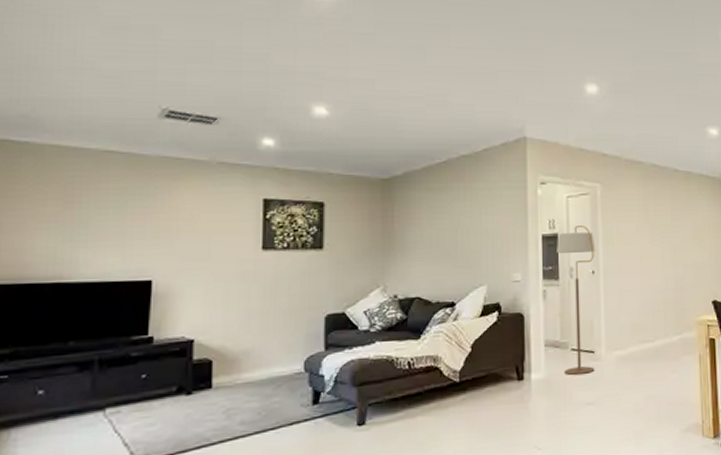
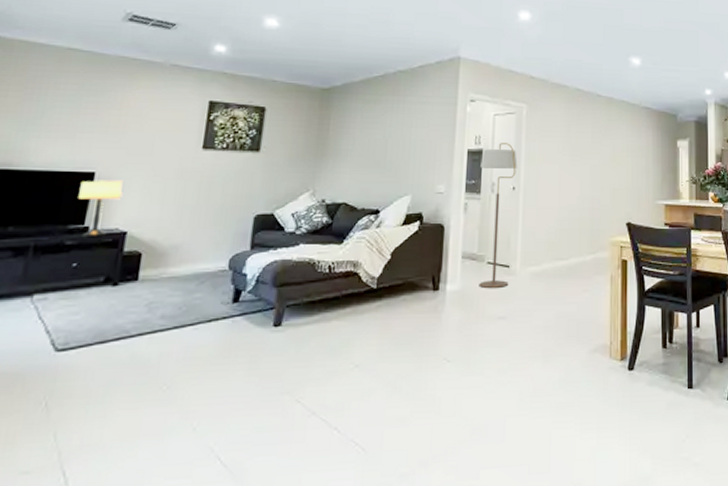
table lamp: none [138,288,183,347] -> present [78,180,123,236]

